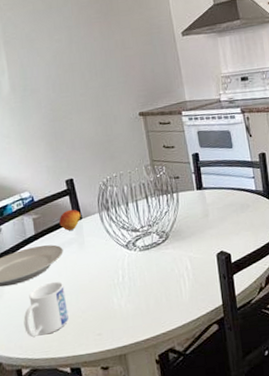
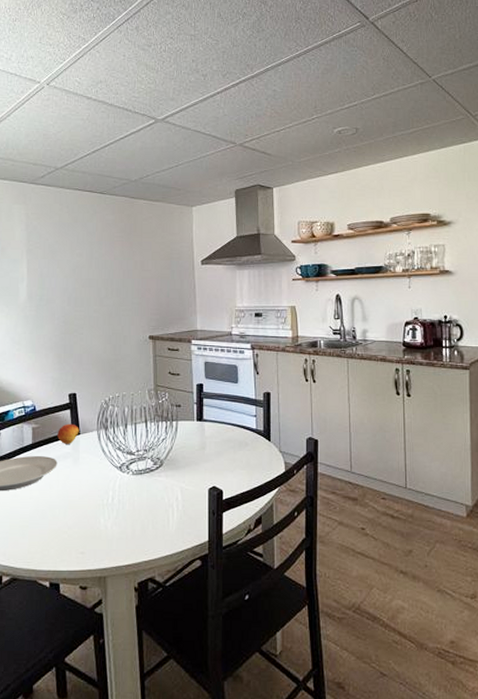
mug: present [23,281,69,337] -> none [10,493,55,545]

